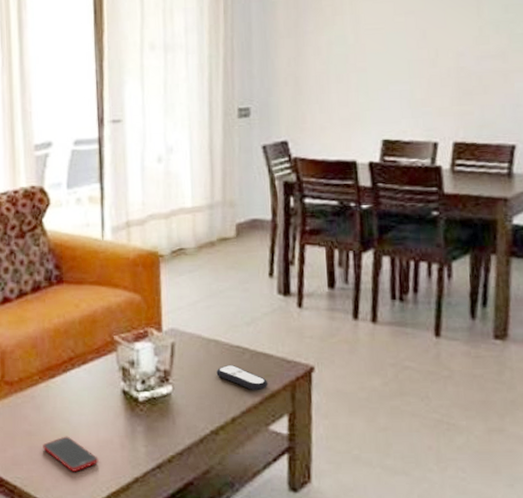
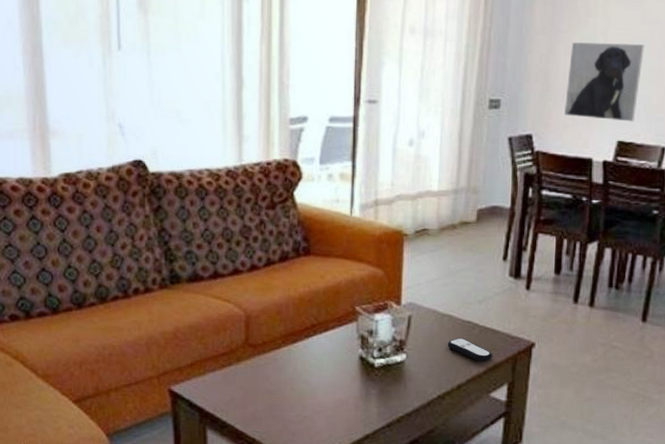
cell phone: present [43,436,99,472] -> none [282,396,334,428]
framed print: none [319,36,400,119] -> present [565,42,644,122]

